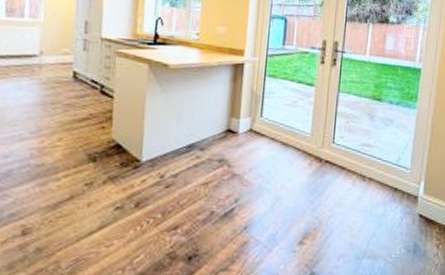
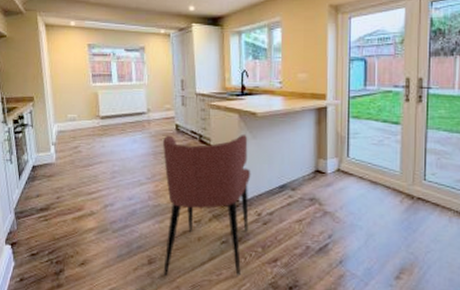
dining chair: none [39,83,157,250] -> present [162,134,251,277]

